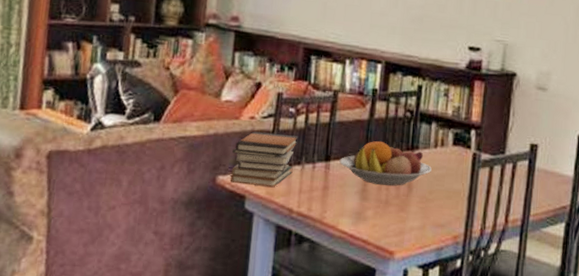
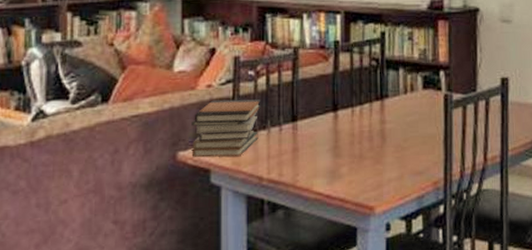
fruit bowl: present [339,141,432,186] -> none [307,94,404,140]

